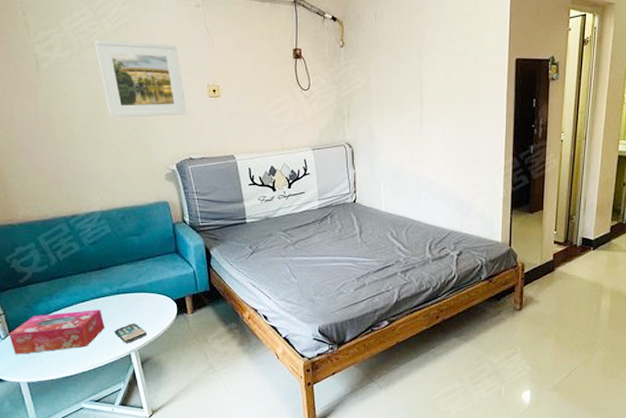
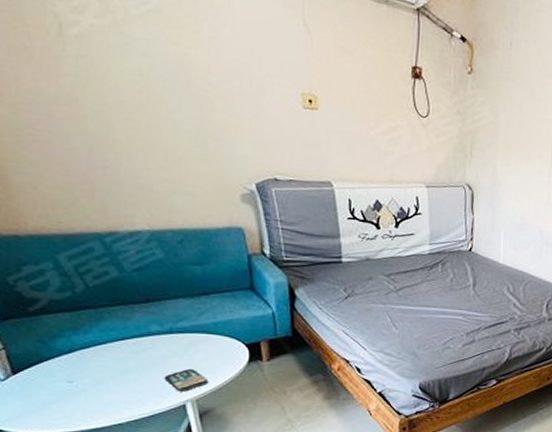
tissue box: present [9,310,105,355] -> none [12,350,152,400]
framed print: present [94,40,187,118] -> none [147,10,274,126]

